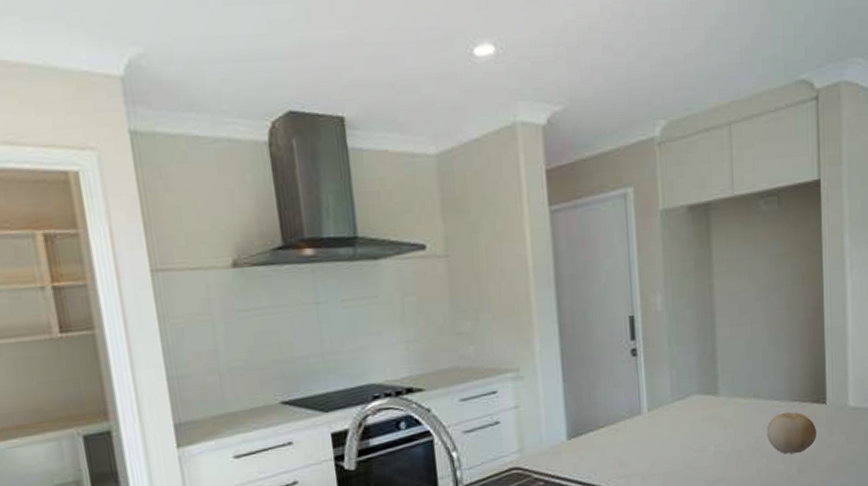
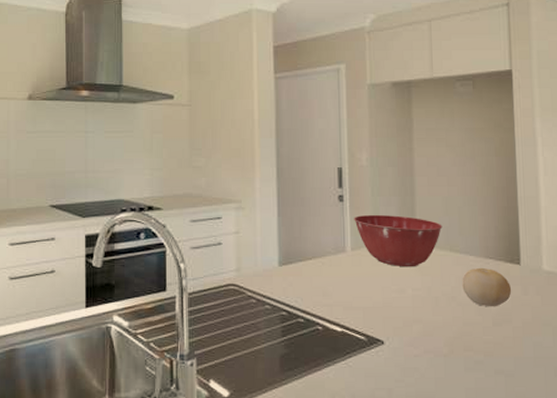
mixing bowl: none [649,364,746,423] -> present [354,214,443,267]

